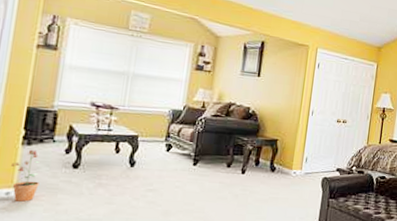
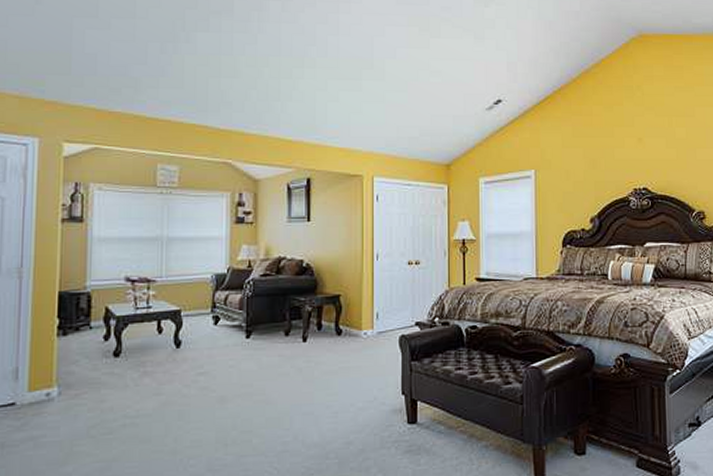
potted plant: present [10,149,39,202] -> none [47,340,80,403]

